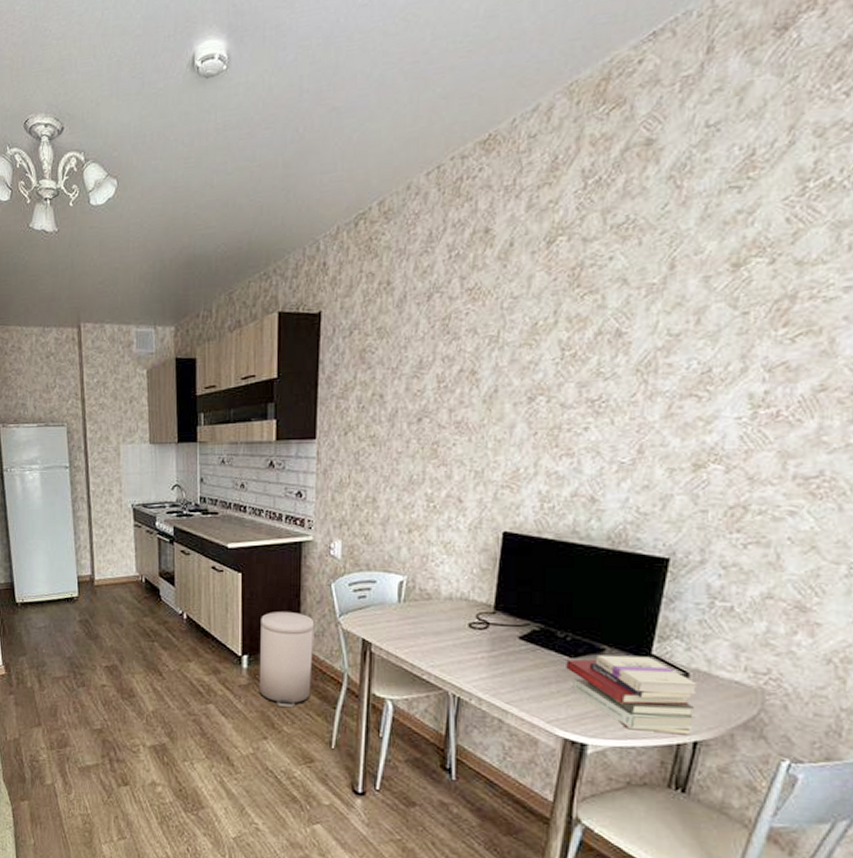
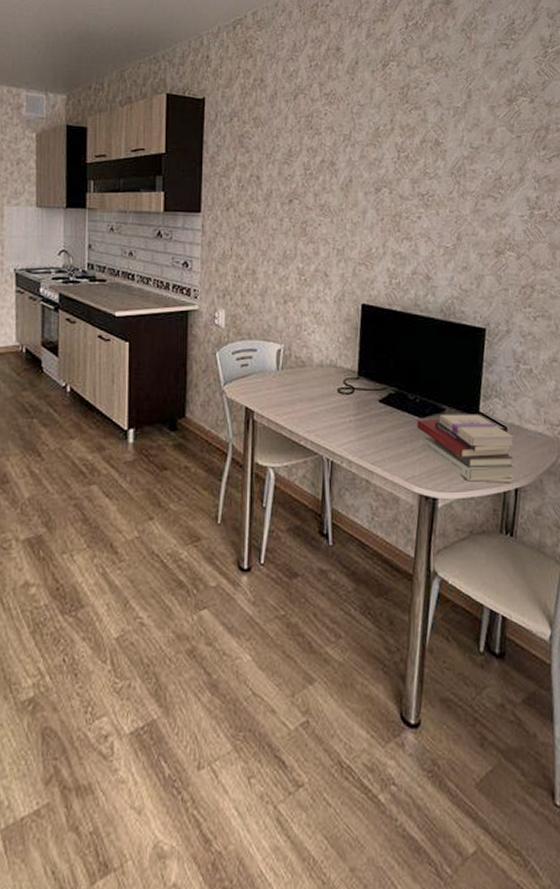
pedal bin: present [258,612,315,708] -> none [145,382,201,484]

